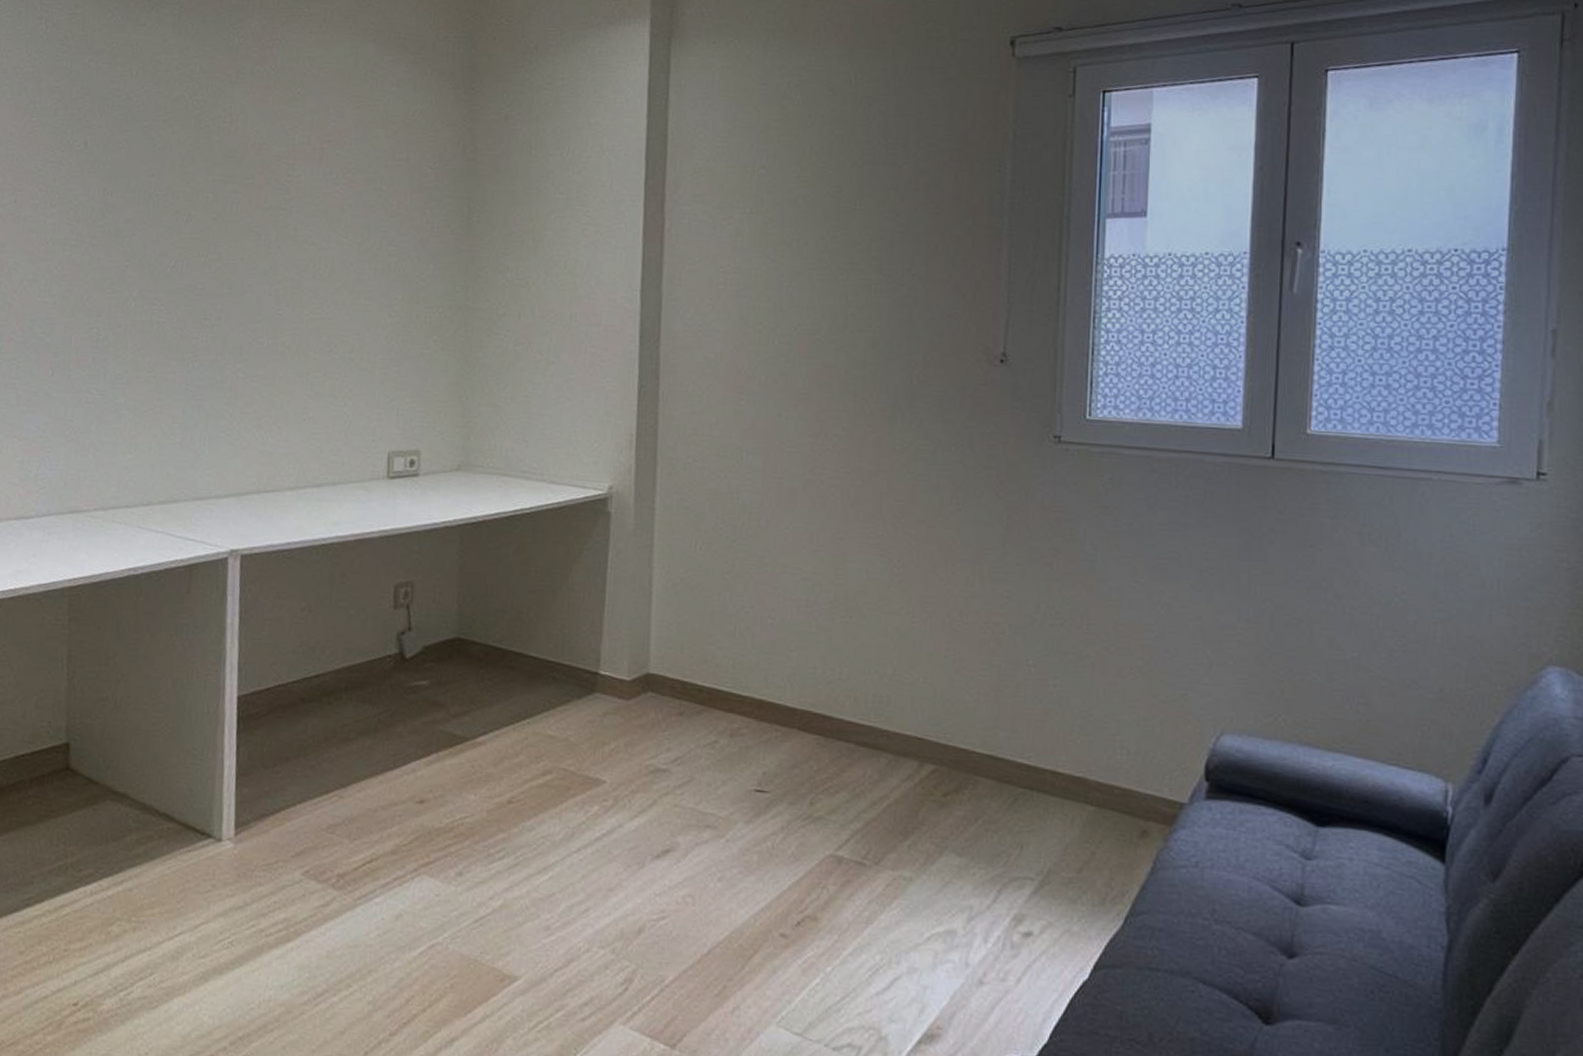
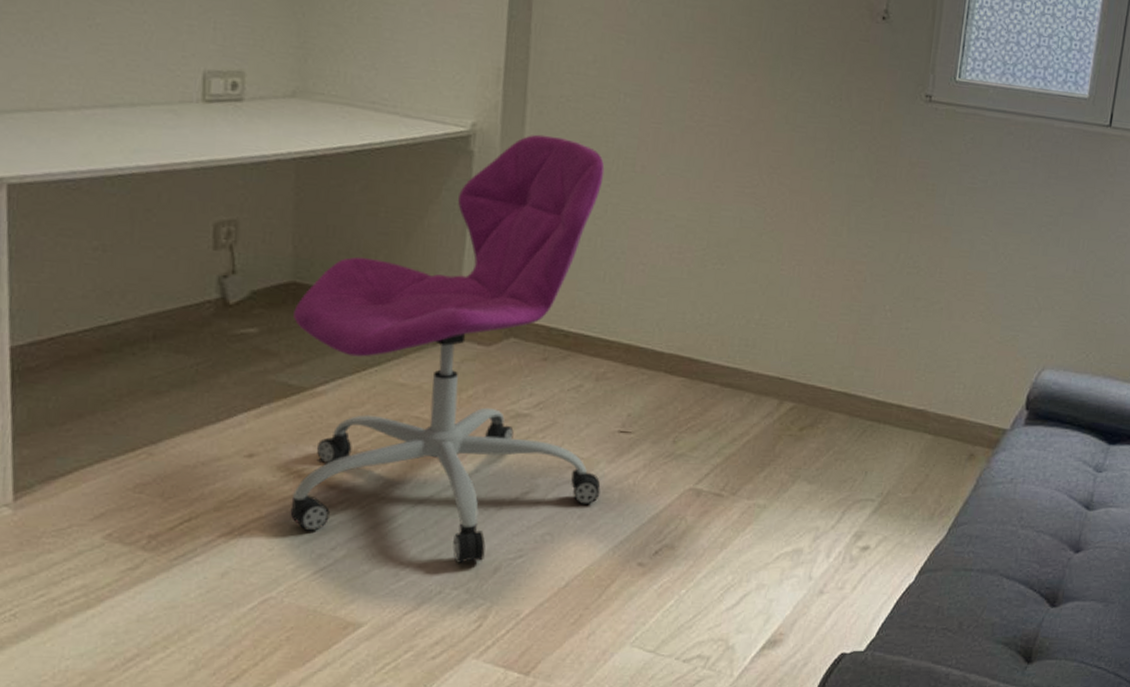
office chair: none [454,494,739,921] -> present [290,134,605,563]

